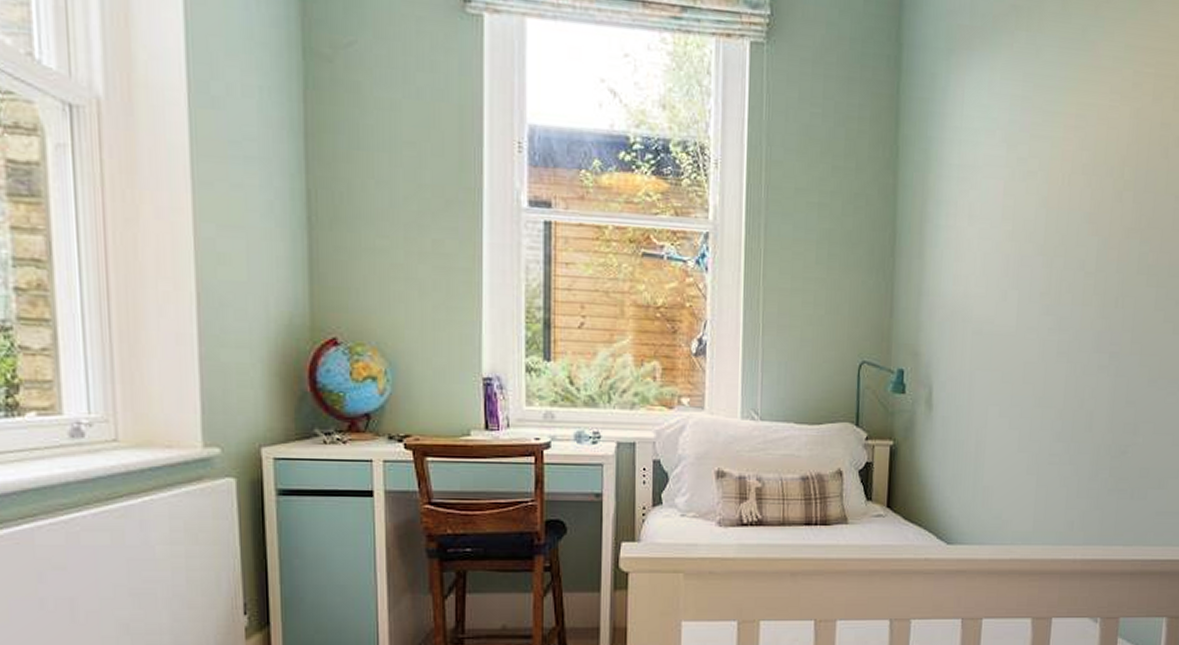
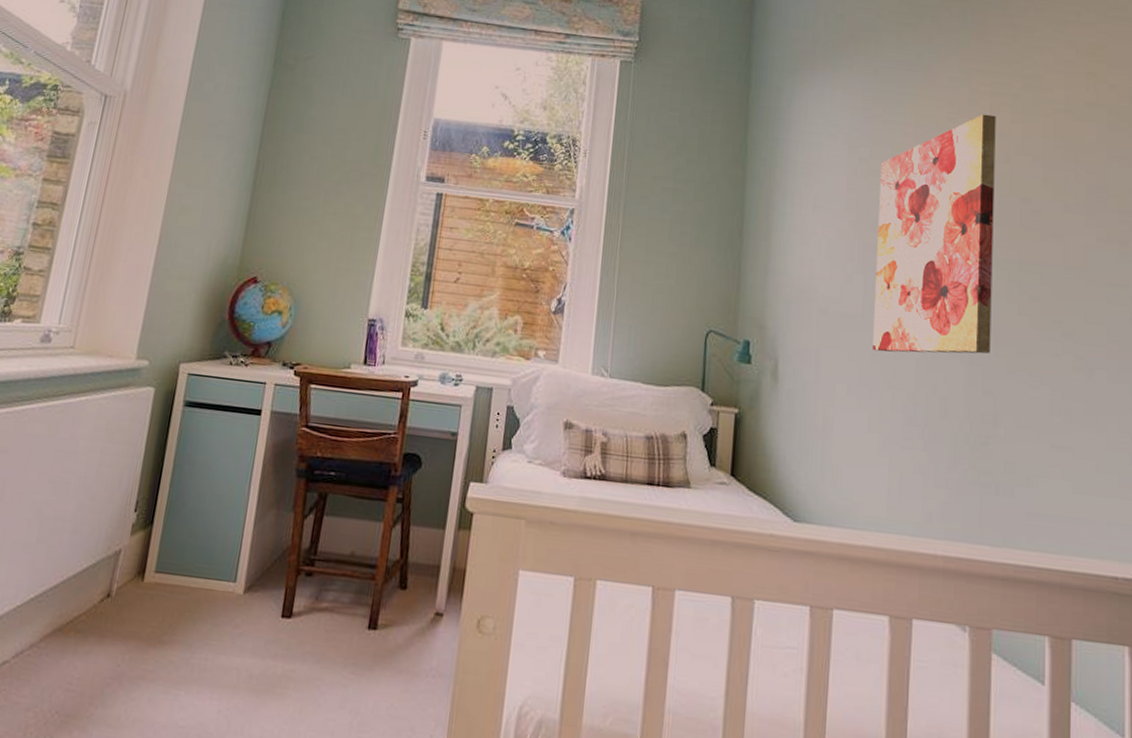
wall art: none [1025,100,1159,371] -> present [873,114,996,354]

